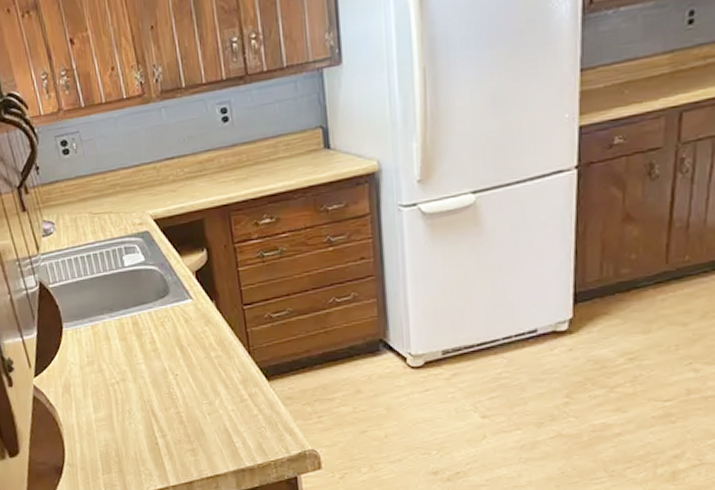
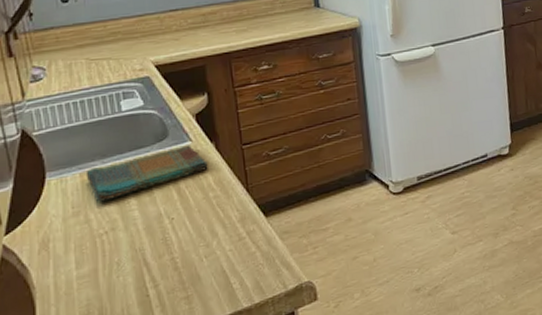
dish towel: none [96,303,209,354] -> present [85,145,208,202]

